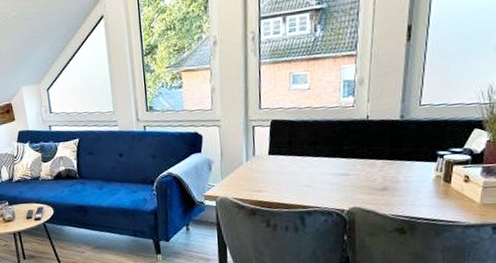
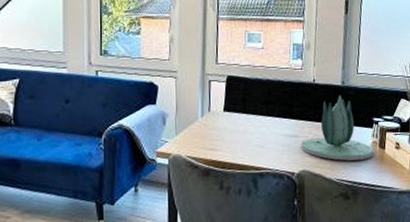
succulent plant: none [351,130,437,197] -> present [301,95,374,161]

